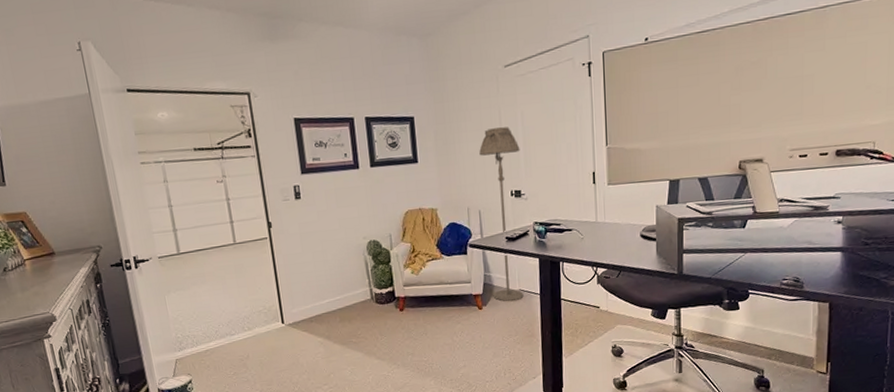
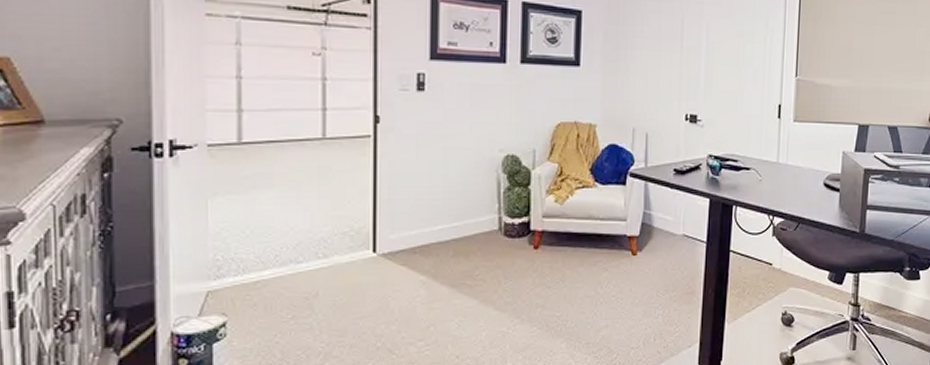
floor lamp: present [479,127,524,302] -> none [651,38,701,249]

